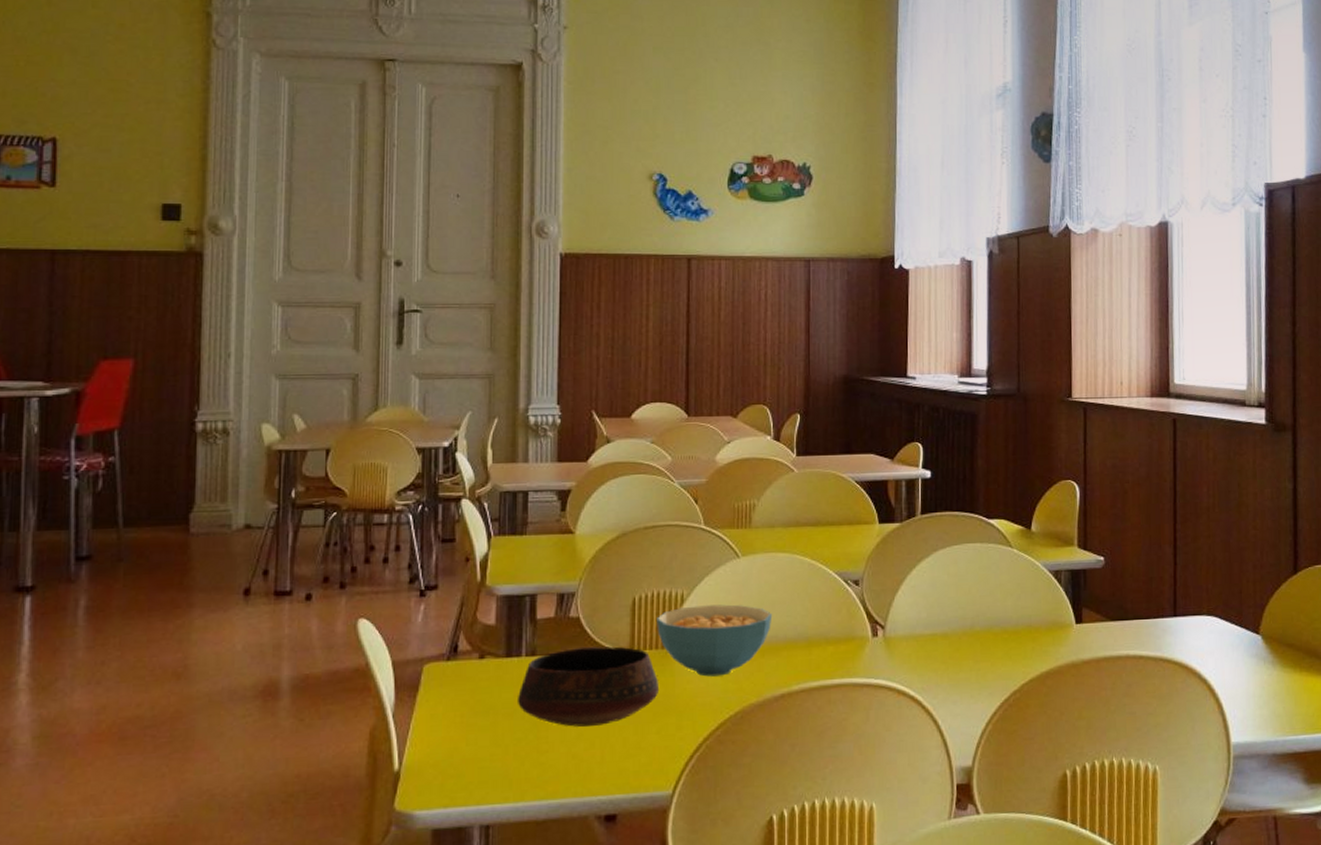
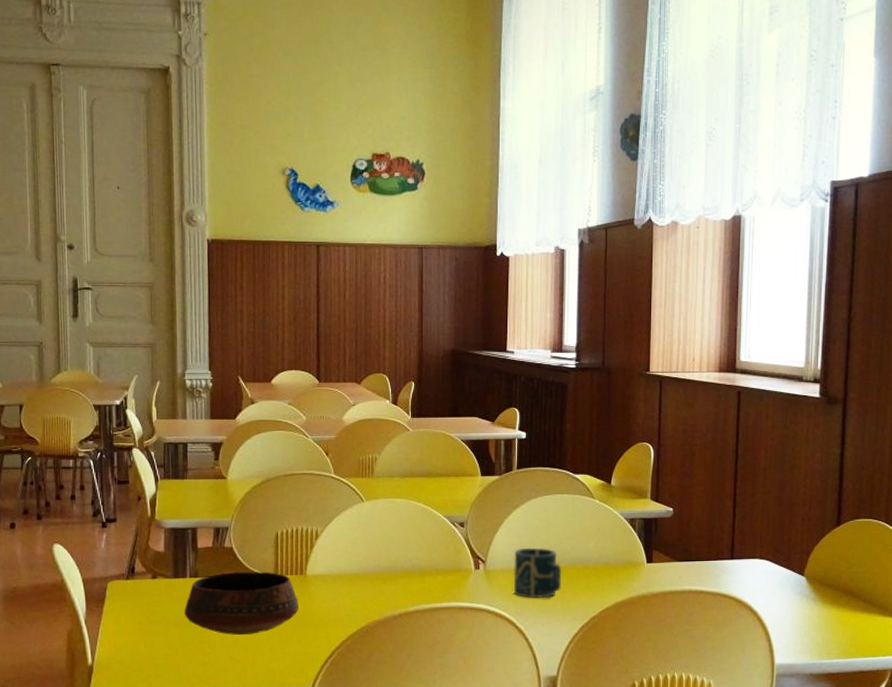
cereal bowl: present [657,604,773,677] -> none [296,540,392,598]
cup: none [918,607,976,671] -> present [513,547,562,598]

